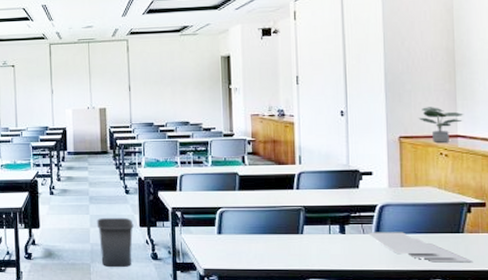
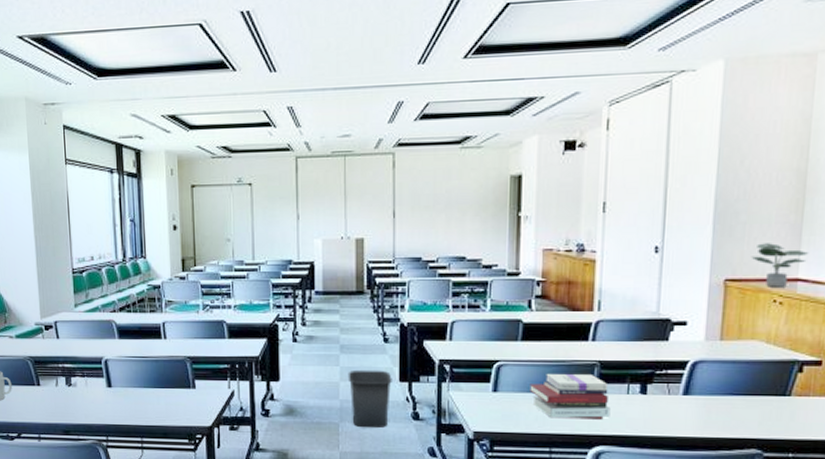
books: none [248,218,317,256] -> present [530,374,611,420]
papers: present [367,232,472,262] -> none [673,392,797,430]

